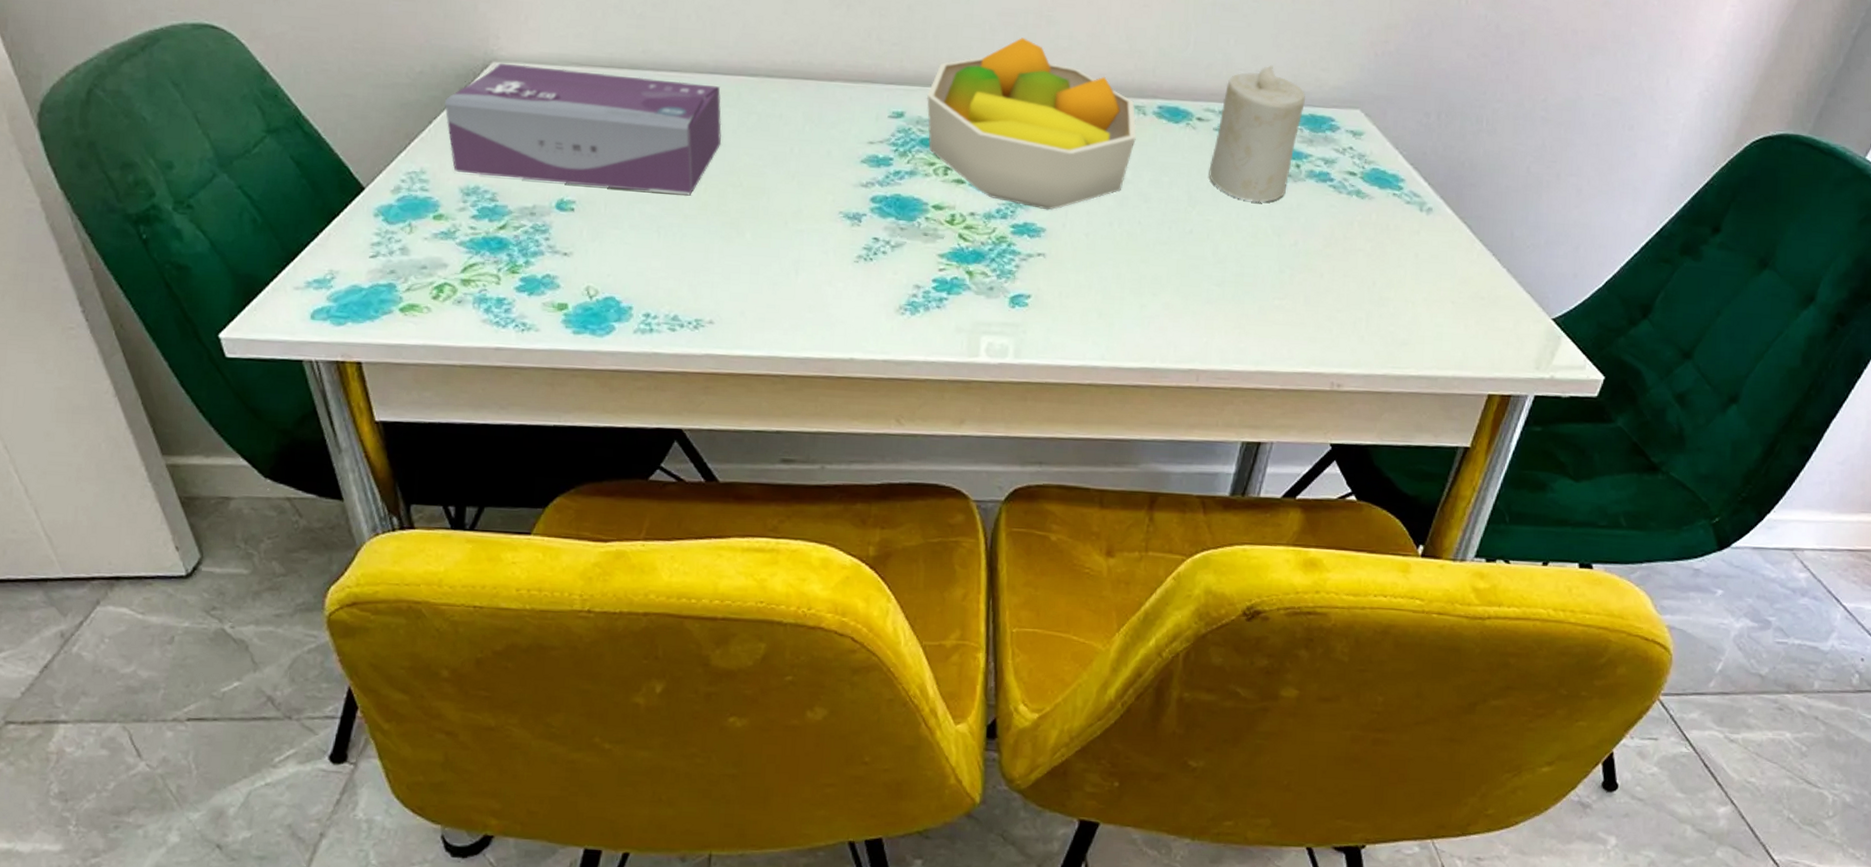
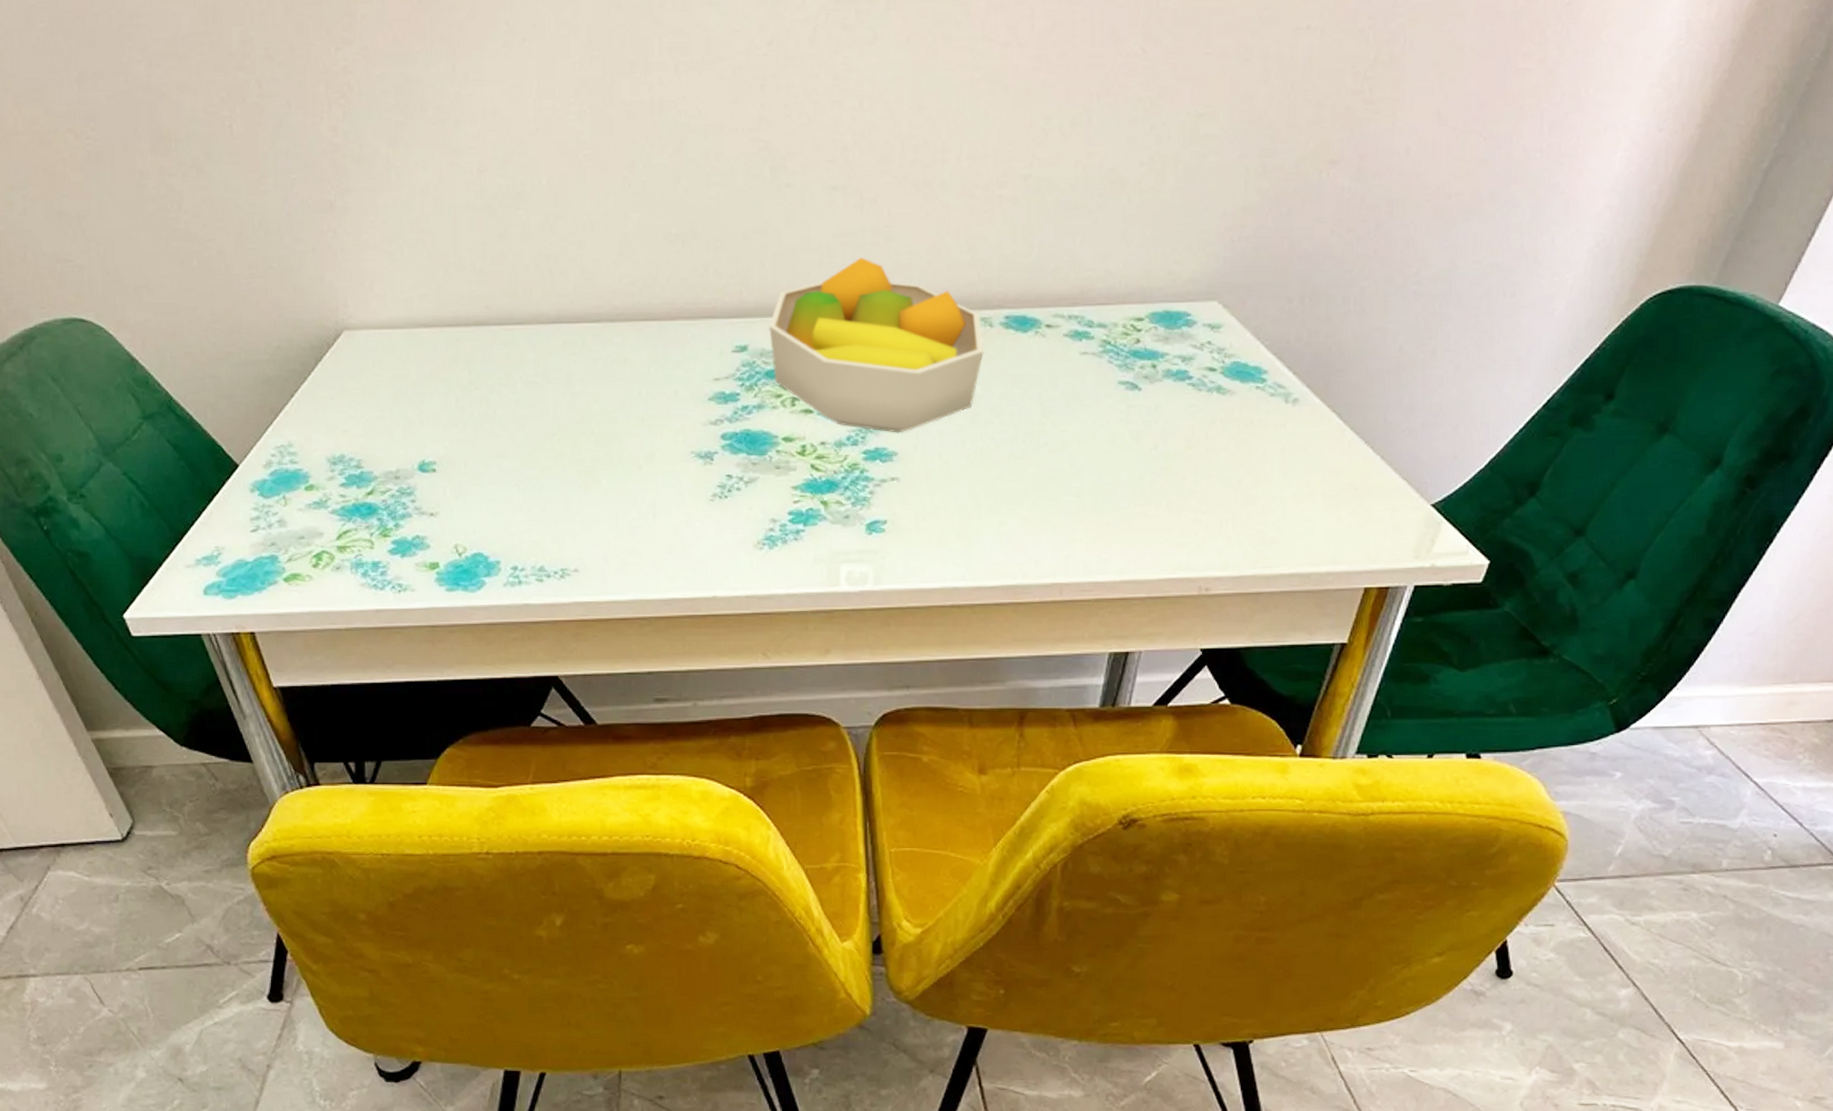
tissue box: present [444,62,722,196] -> none [303,330,570,448]
candle: present [1209,65,1305,203] -> none [1061,262,1158,408]

